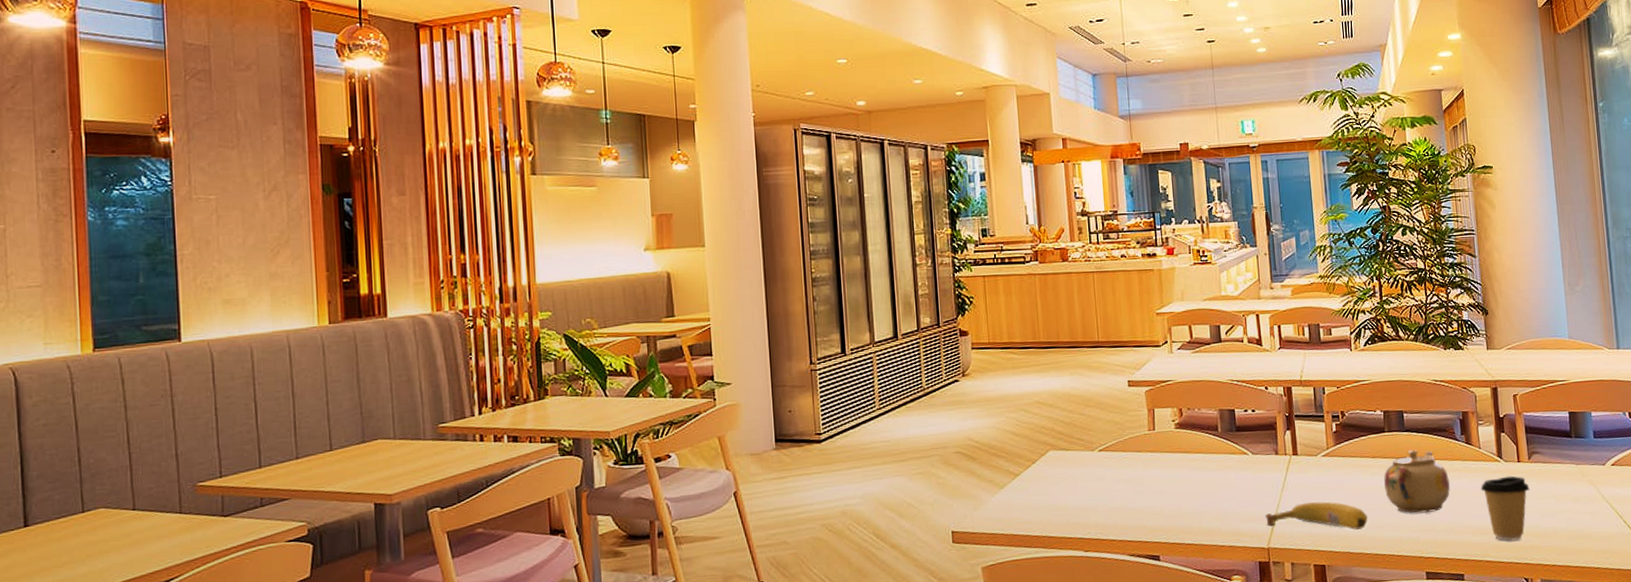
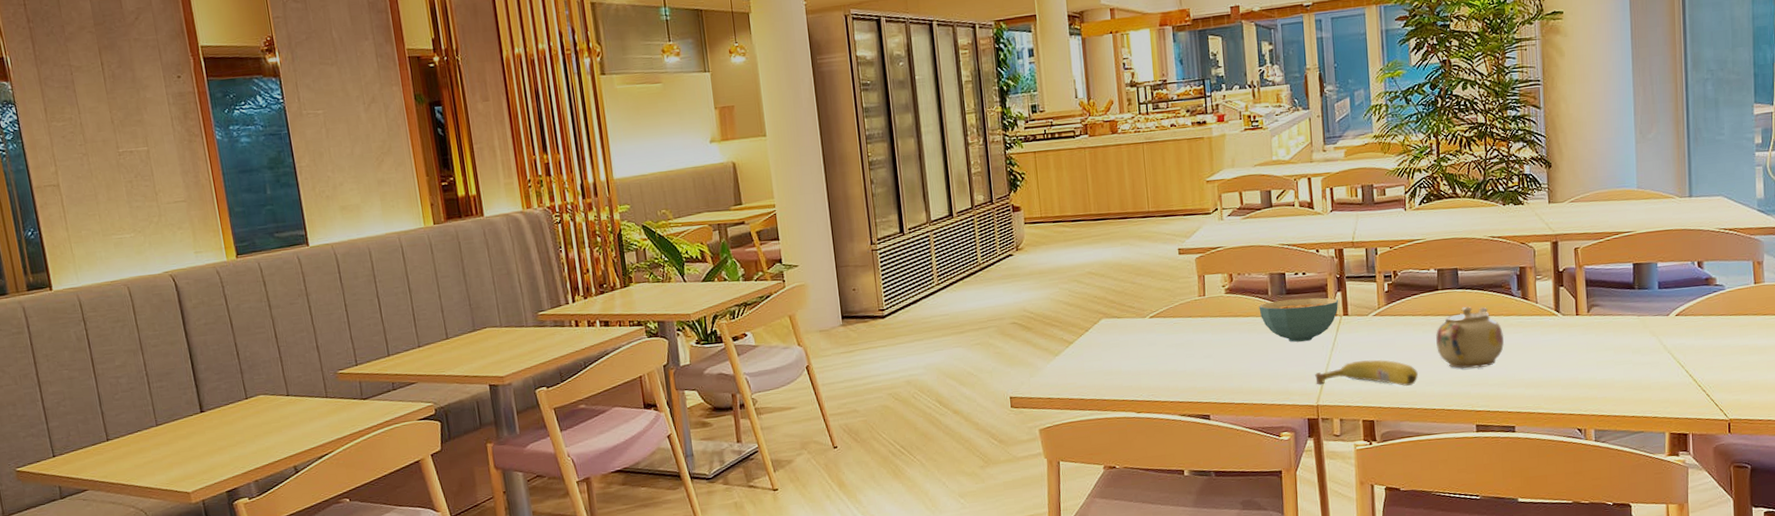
cereal bowl: none [1209,435,1288,481] -> present [1259,297,1339,342]
coffee cup: present [1480,476,1530,541] -> none [1535,329,1587,393]

